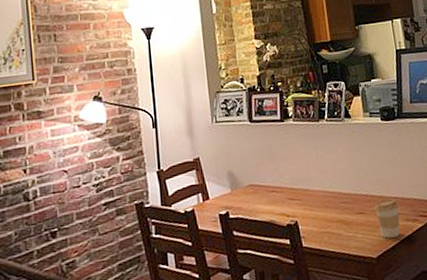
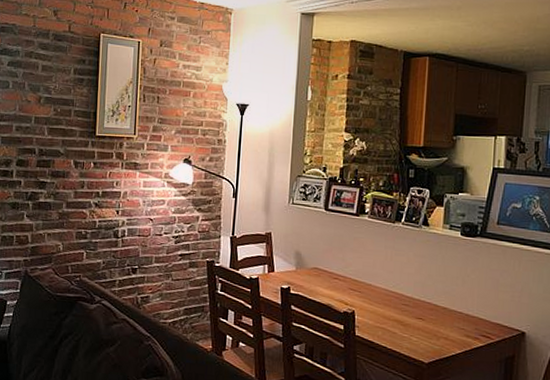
coffee cup: present [374,198,400,239] -> none [435,311,462,349]

